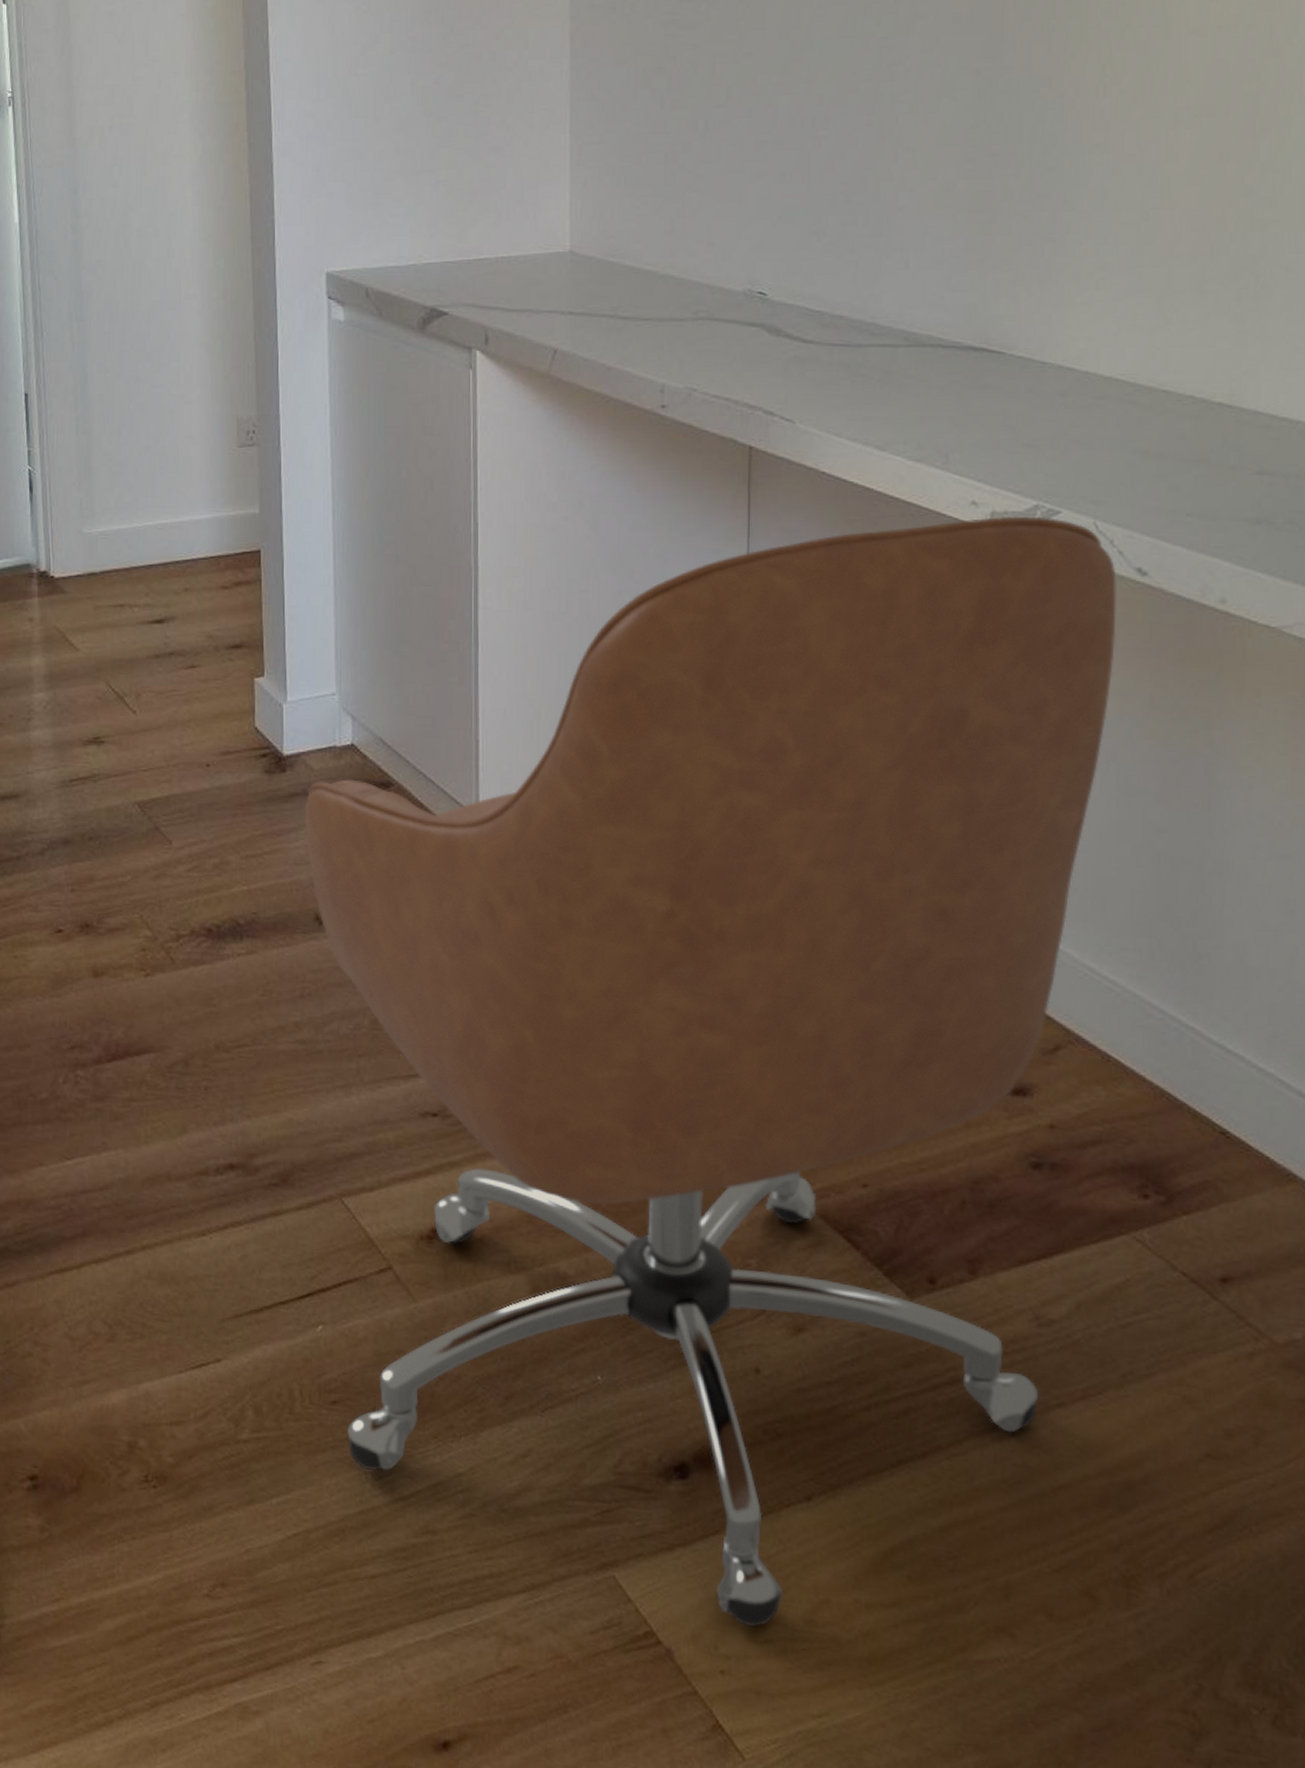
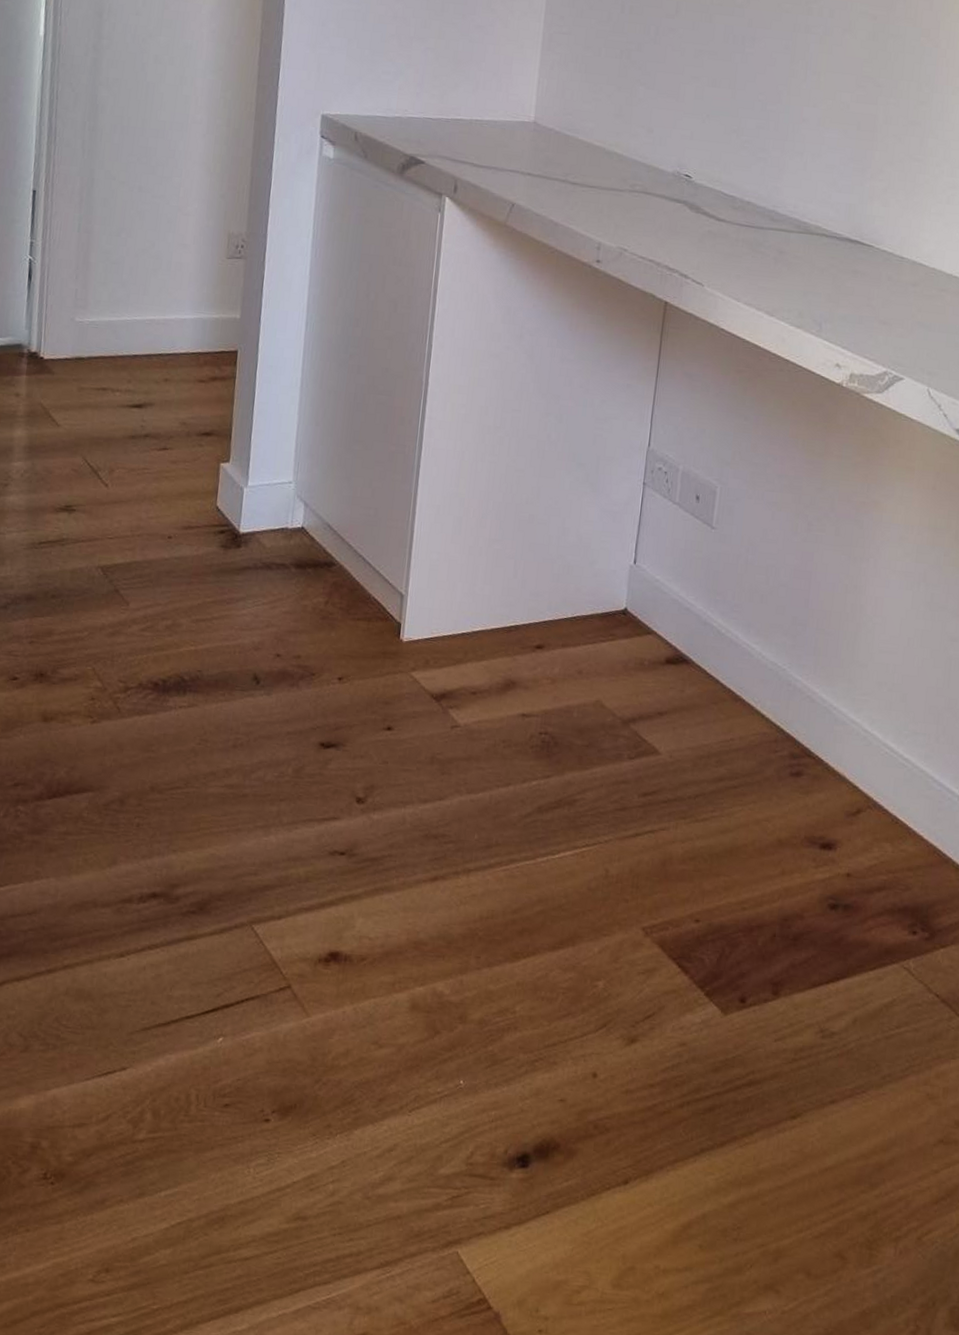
chair: present [304,516,1117,1627] -> none [235,378,941,1292]

